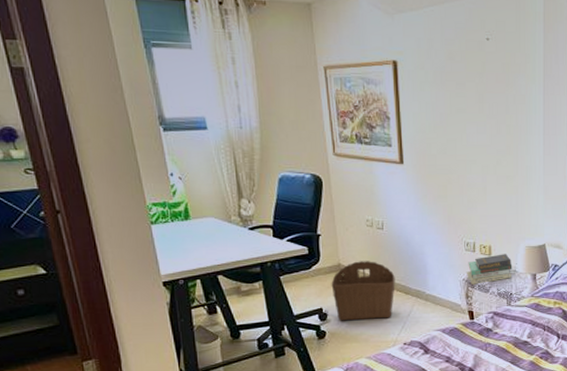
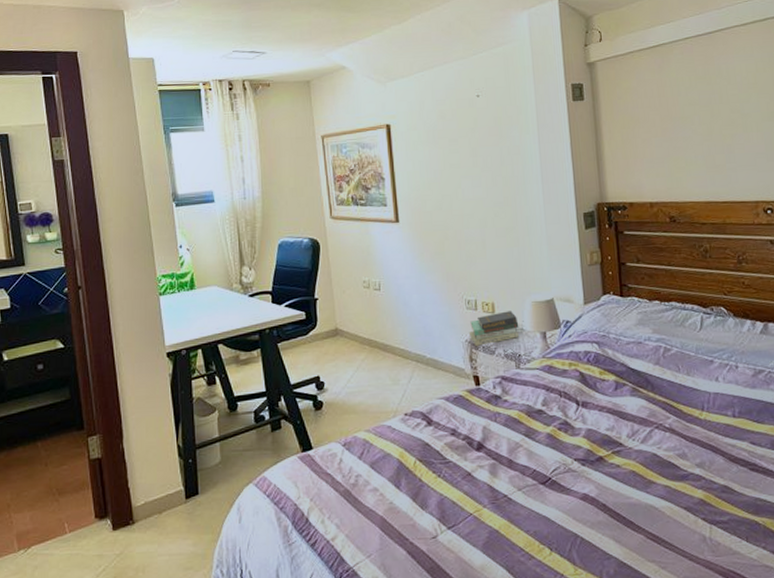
wicker basket: present [331,261,395,321] -> none [328,324,394,390]

